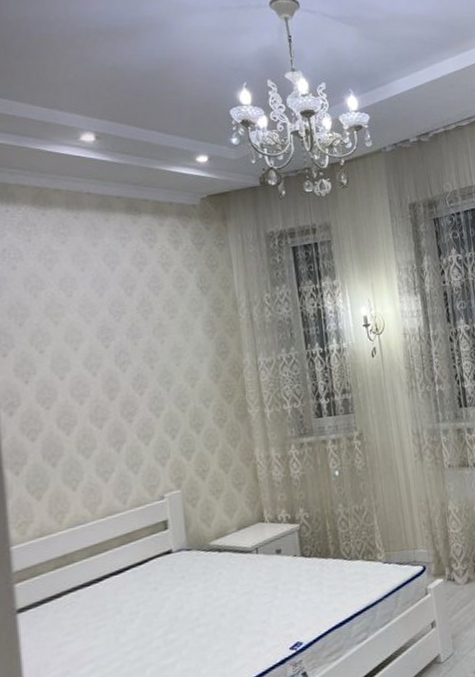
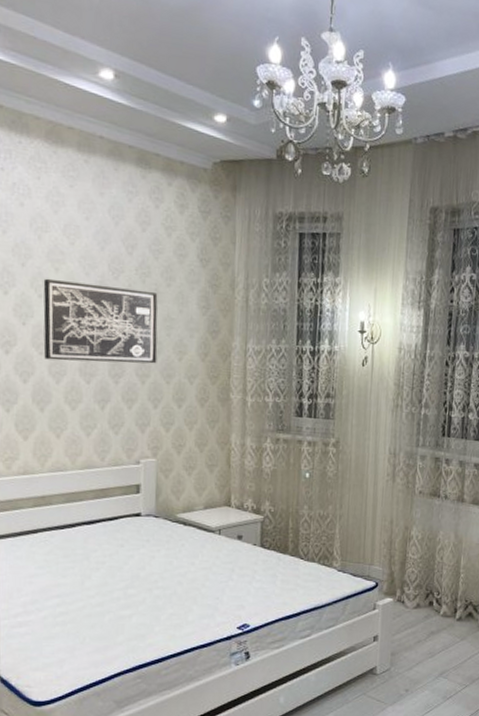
wall art: none [43,326,170,413] -> present [43,278,158,364]

